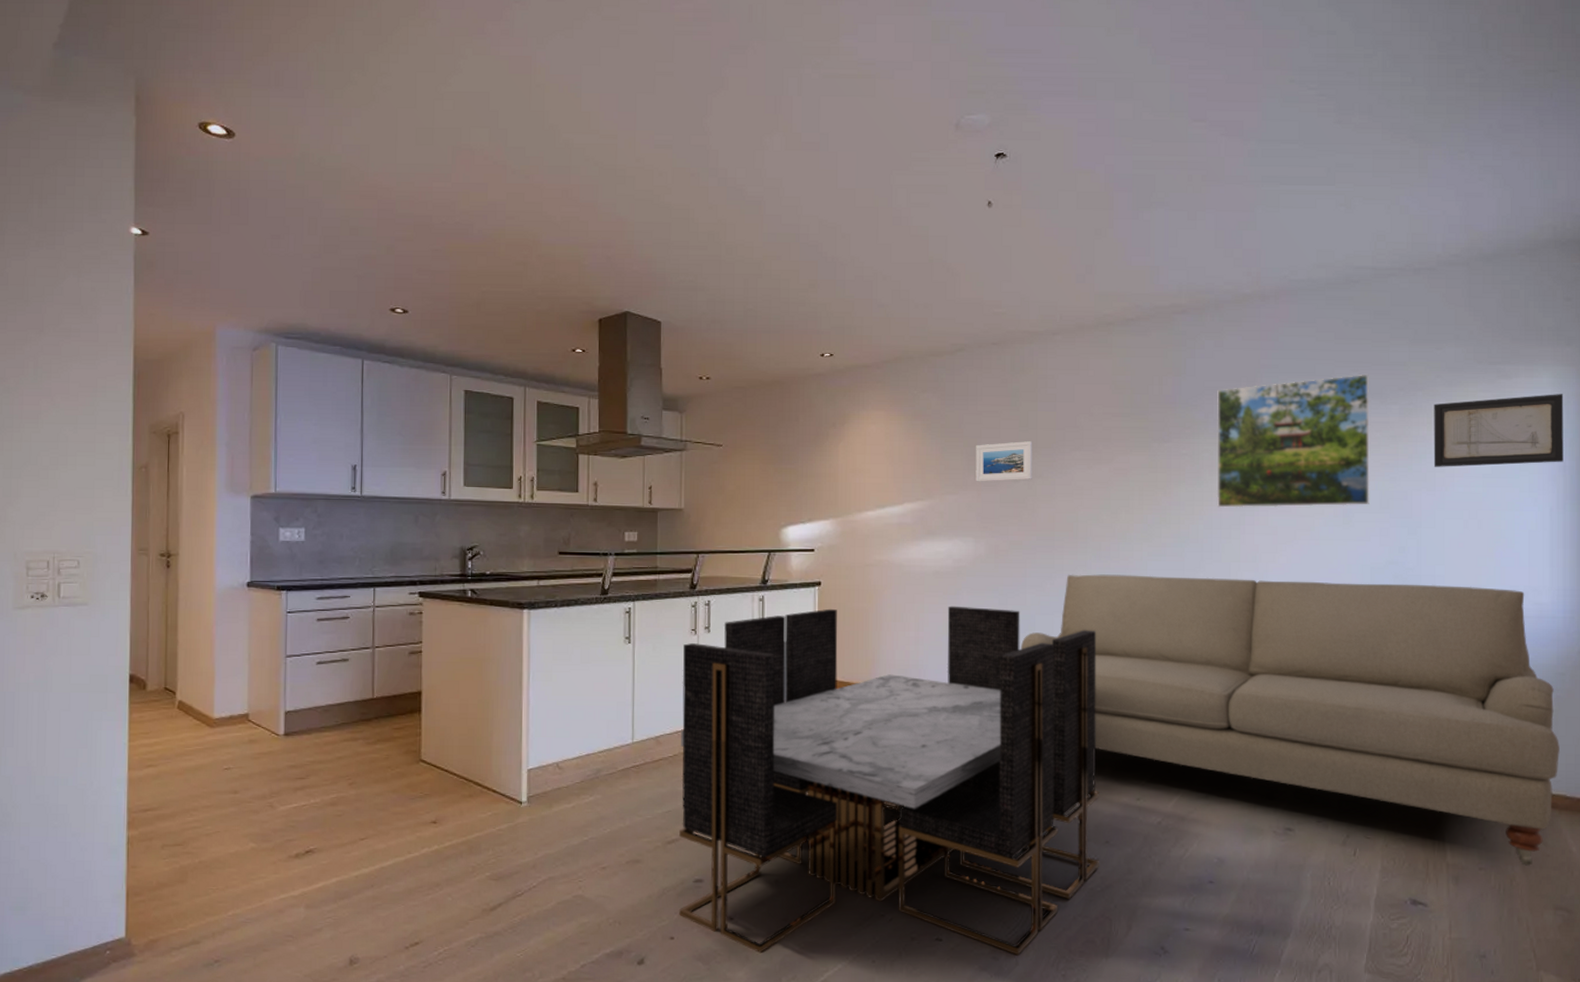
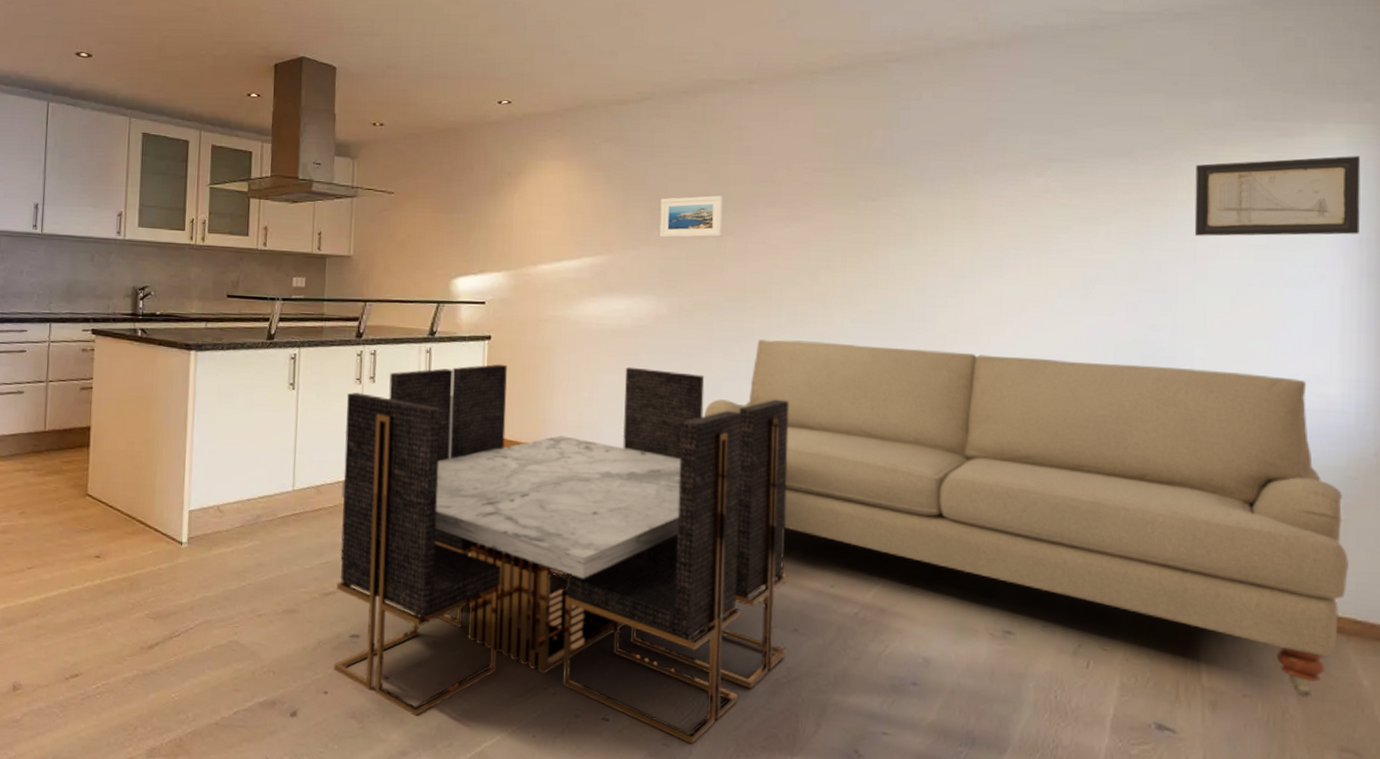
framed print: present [1216,374,1370,508] -> none [931,130,1117,276]

